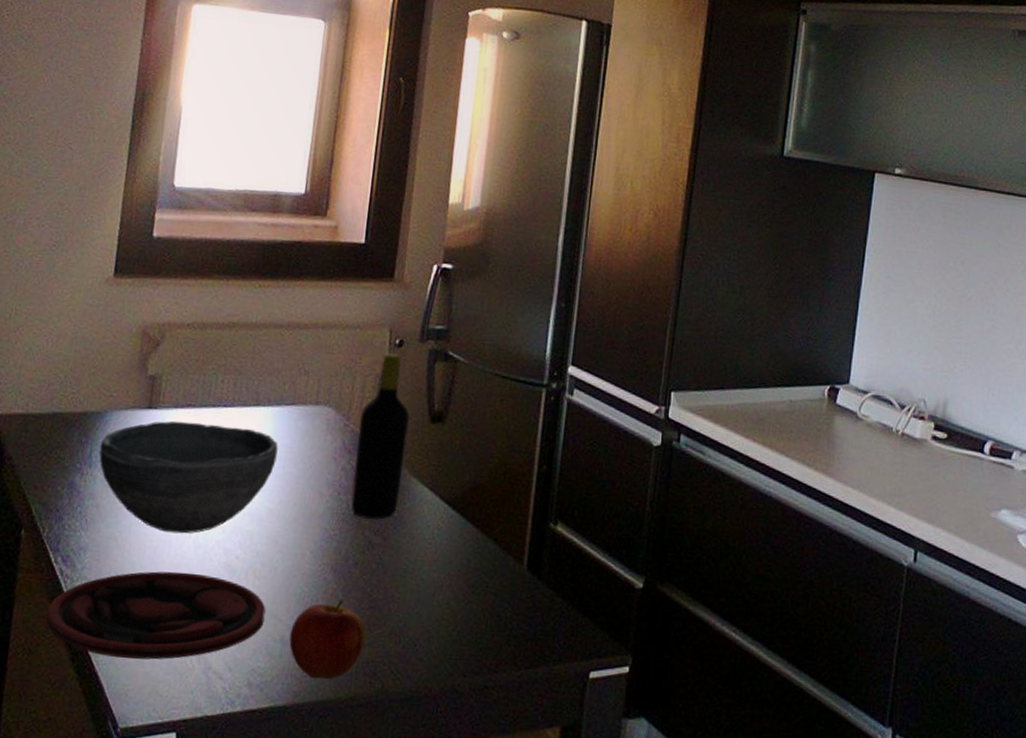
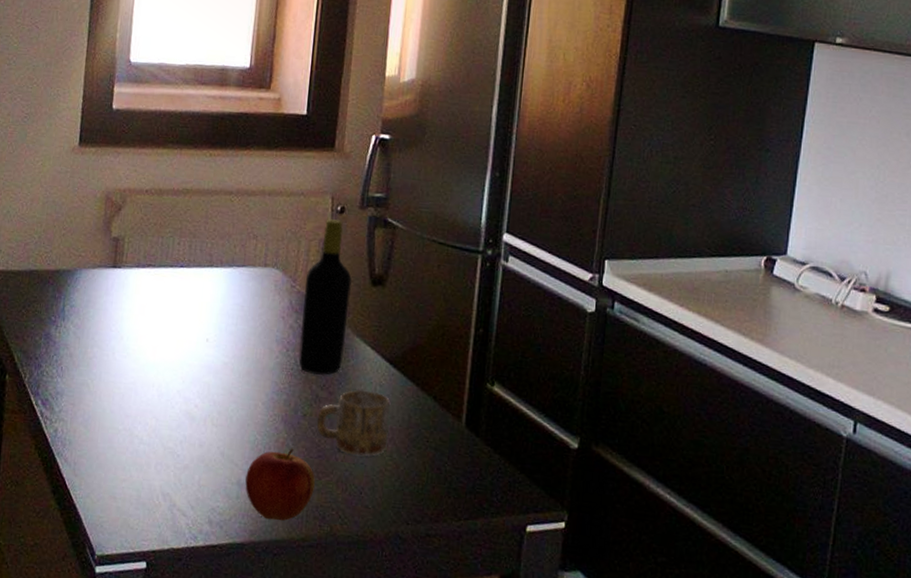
plate: present [46,571,266,660] -> none [30,416,223,496]
bowl: present [99,420,278,534] -> none [71,279,231,383]
mug: none [369,535,449,606] -> present [316,390,391,457]

